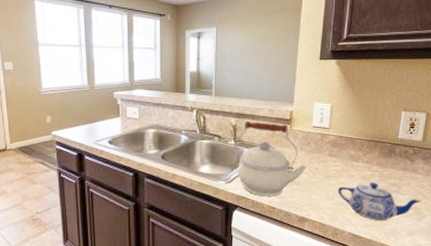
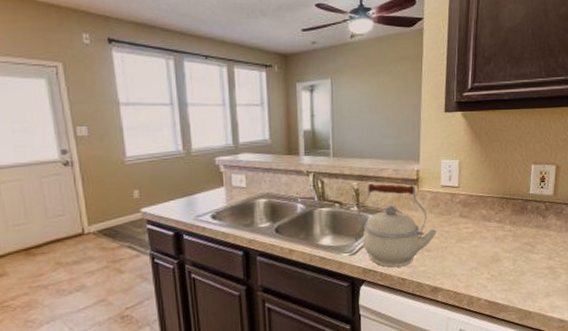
teapot: present [337,182,422,221] -> none [471,242,556,285]

